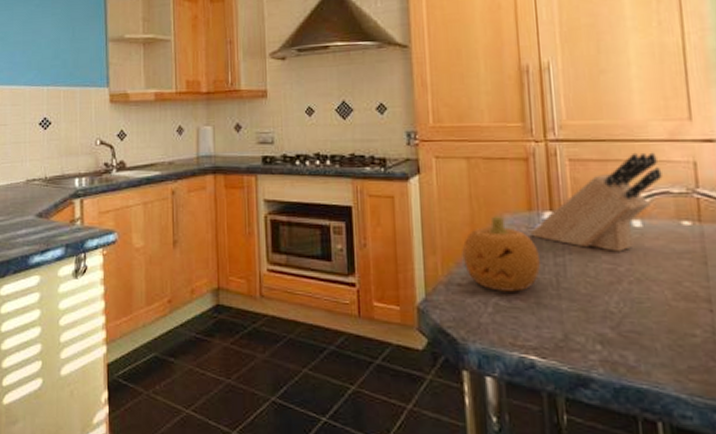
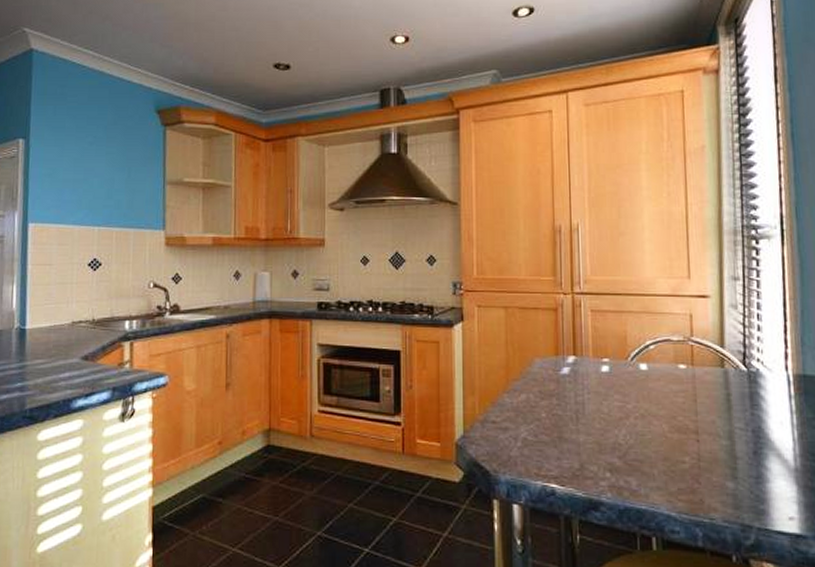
fruit: present [462,216,540,292] -> none [497,360,563,428]
knife block: present [530,152,663,252] -> none [556,305,665,391]

